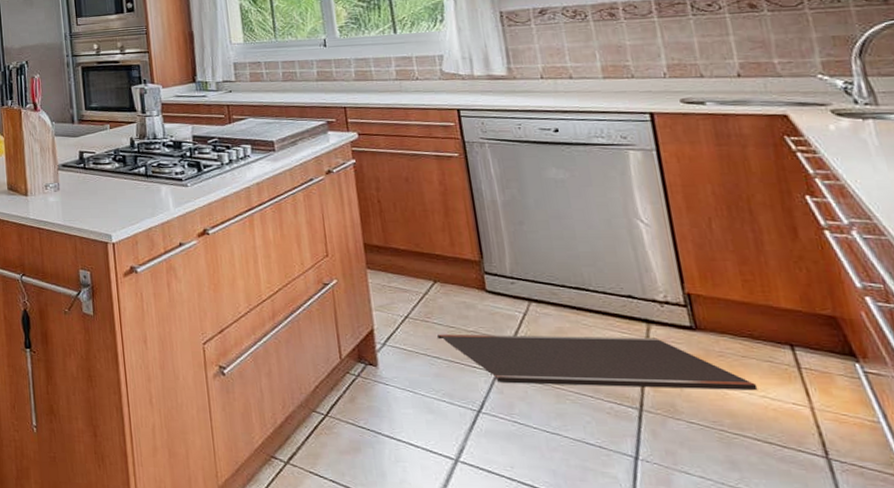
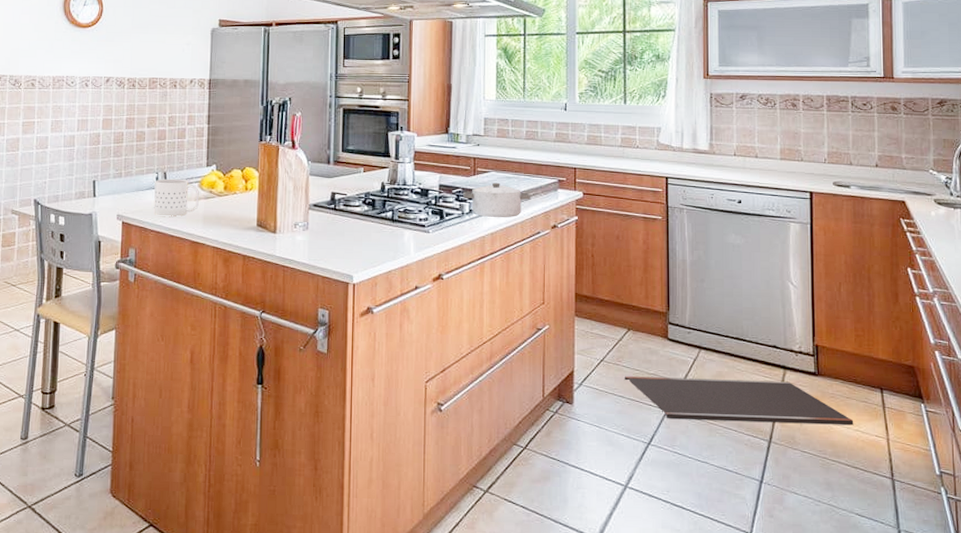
cooking pot: none [220,129,297,167] -> present [463,182,530,218]

